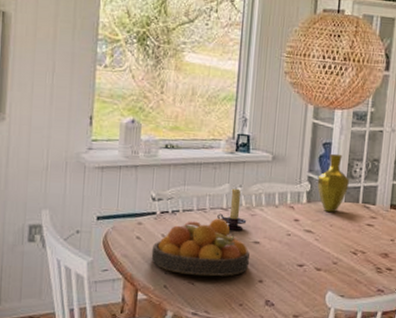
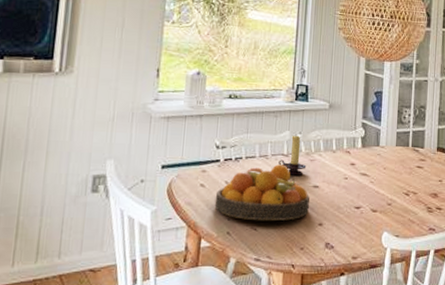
vase: present [317,153,349,212] -> none [370,101,399,156]

